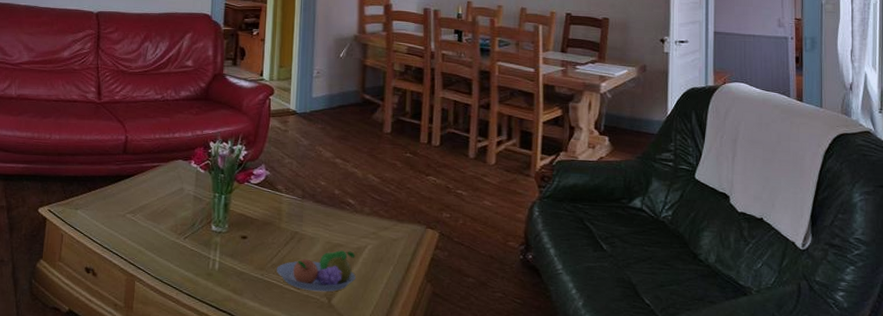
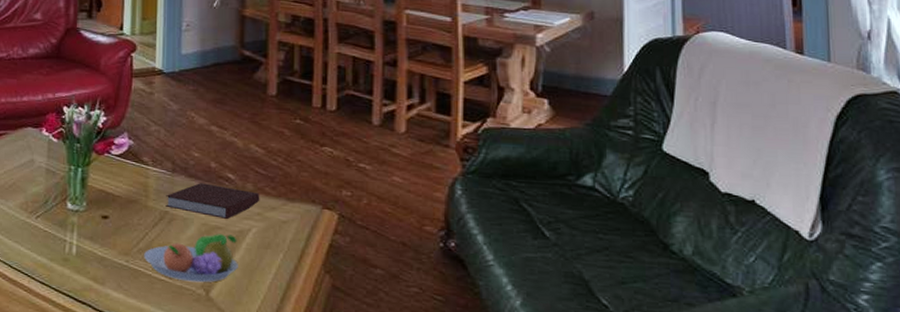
notebook: none [296,207,375,238] -> present [166,183,260,219]

